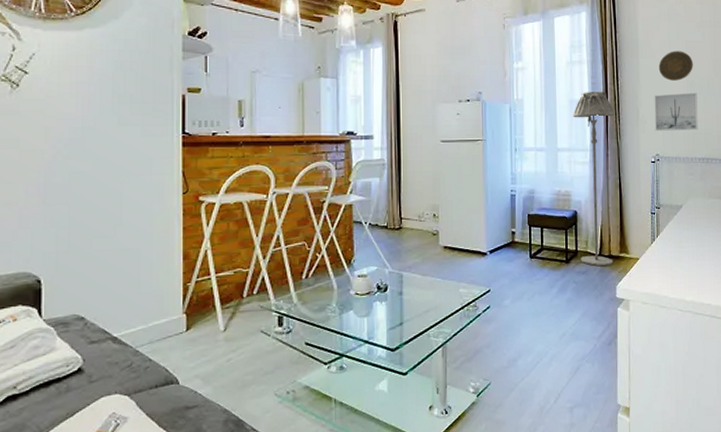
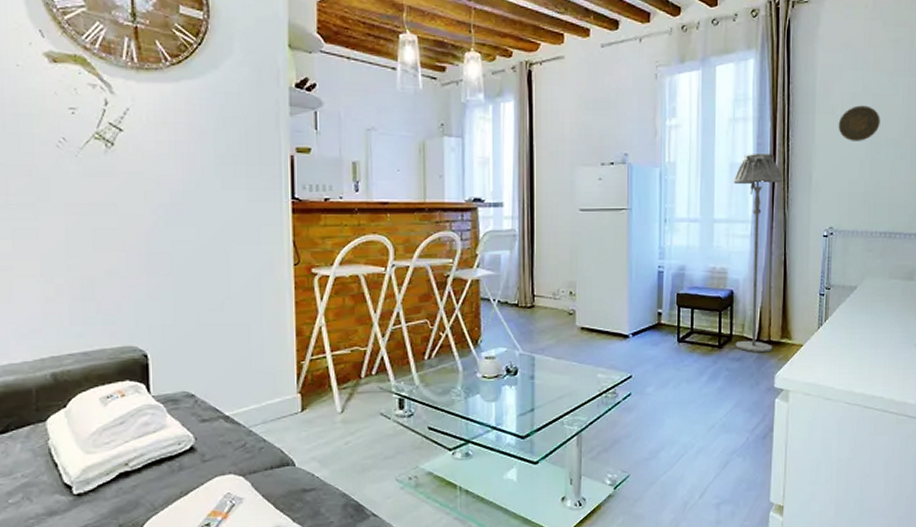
wall art: present [654,92,698,131] -> none [829,155,883,200]

